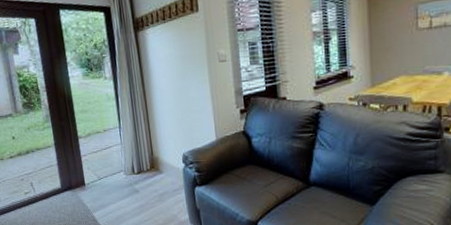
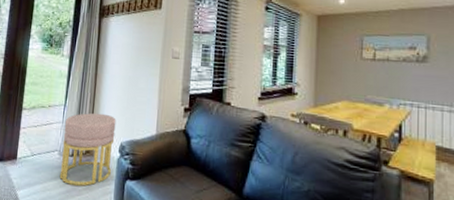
ottoman: none [123,129,179,200] -> present [59,113,116,186]

